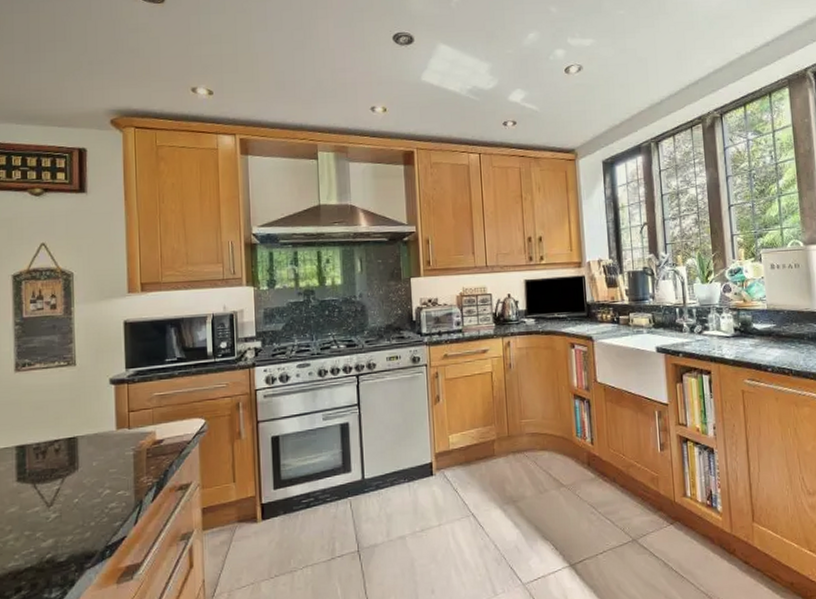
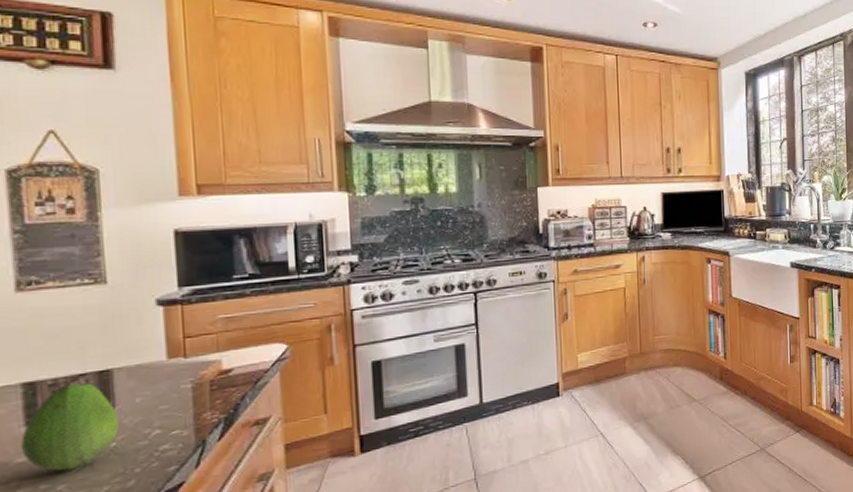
fruit: none [14,447,80,521] -> present [21,383,119,471]

